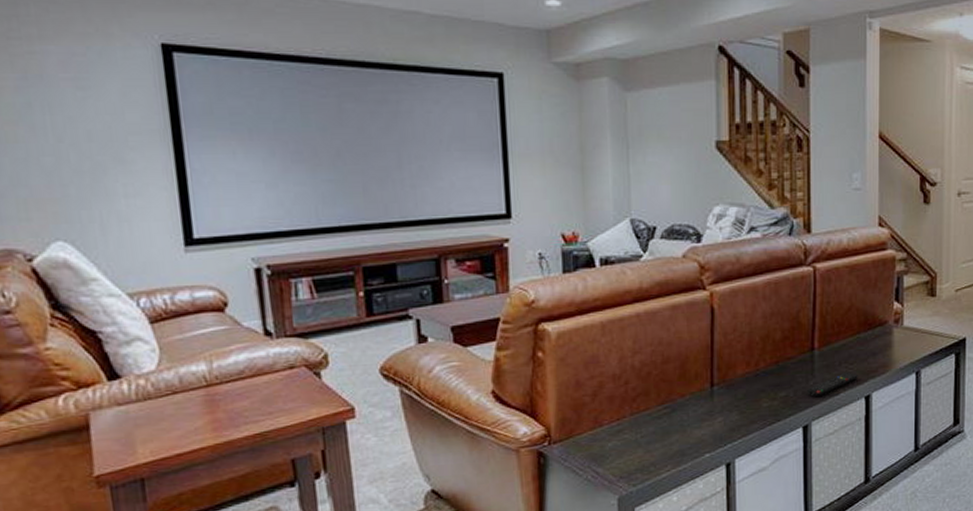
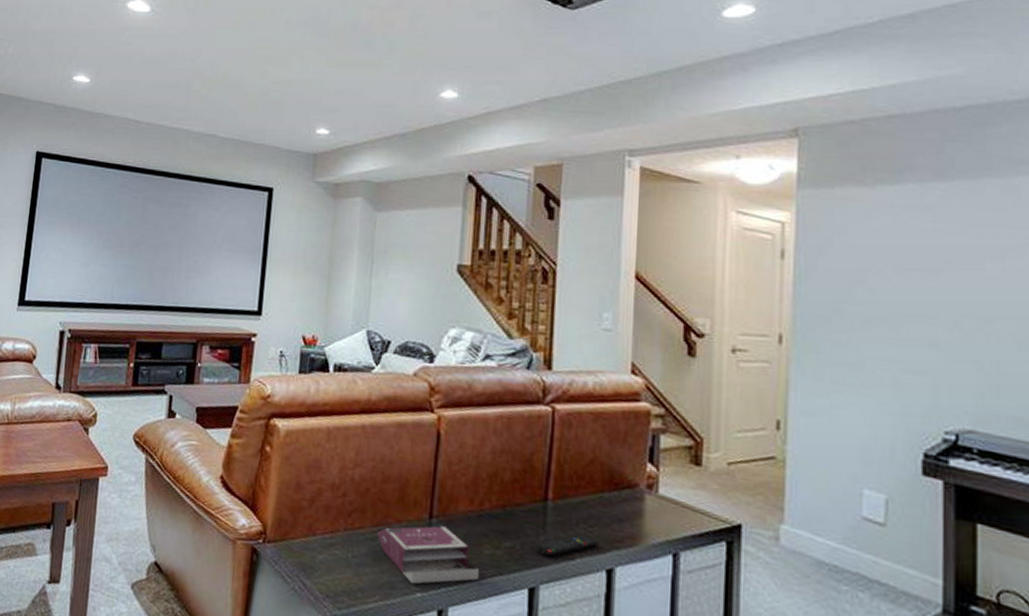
book: none [663,391,759,448] -> present [377,526,479,584]

